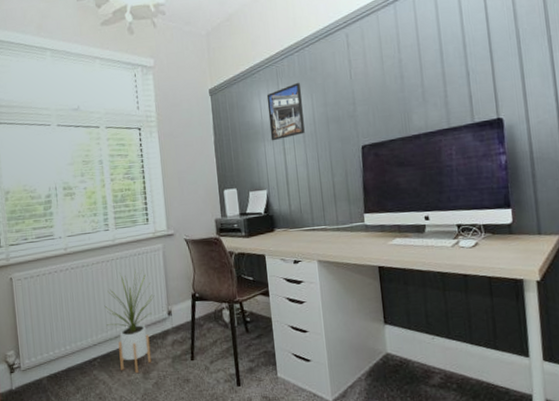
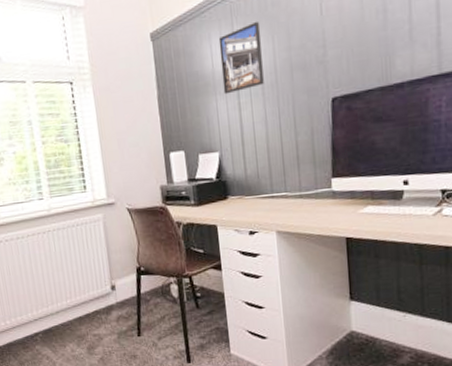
house plant: present [104,269,155,373] -> none [43,241,97,348]

